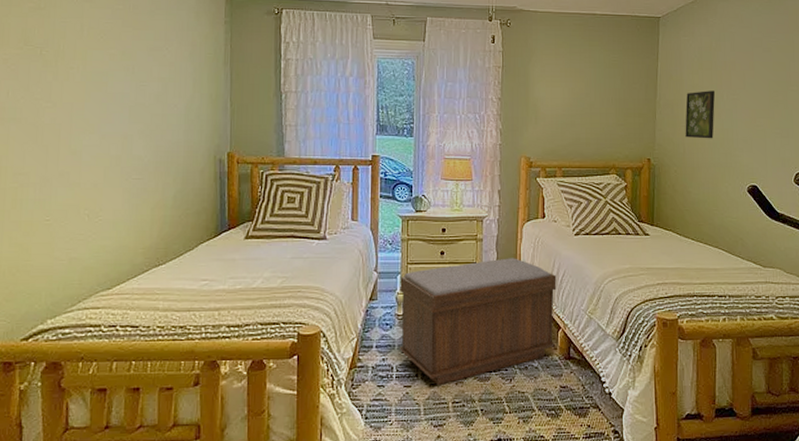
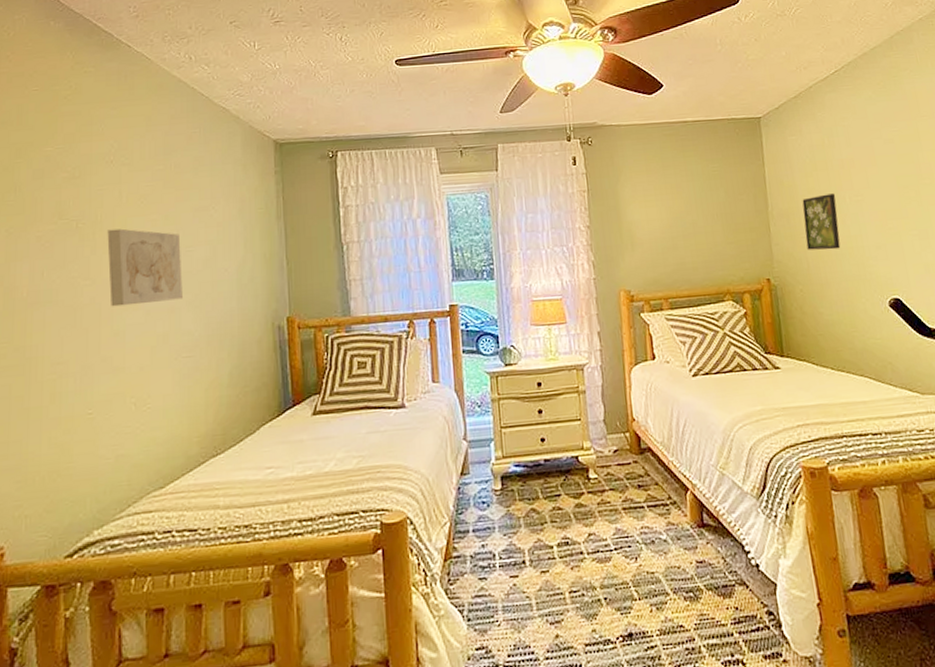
wall art: none [68,59,136,129] -> present [107,228,183,307]
bench: present [399,258,557,385] -> none [494,409,684,572]

